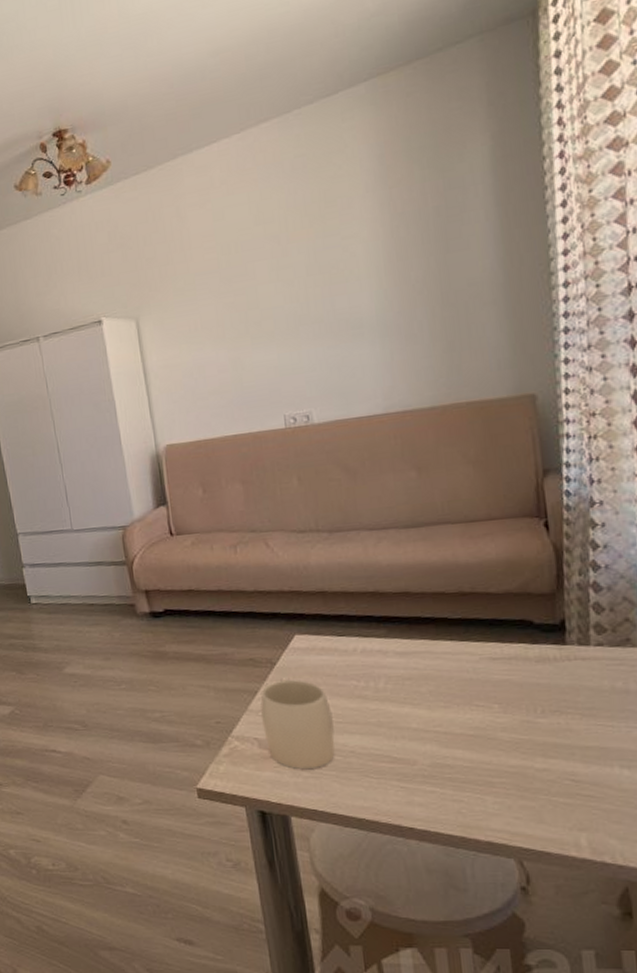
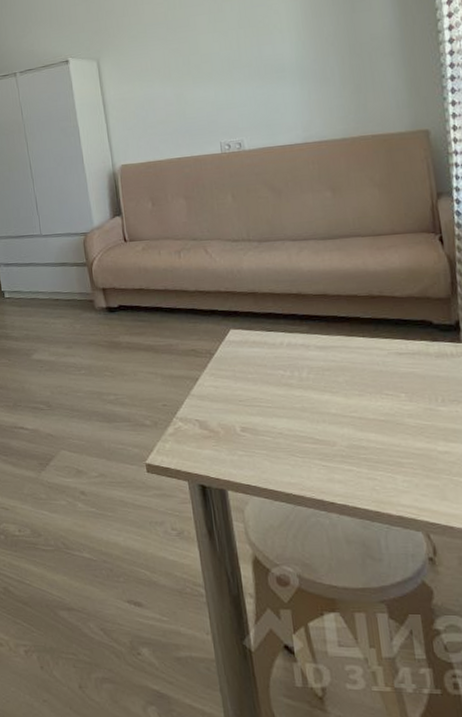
mug: present [260,680,335,769] -> none [200,369,265,448]

